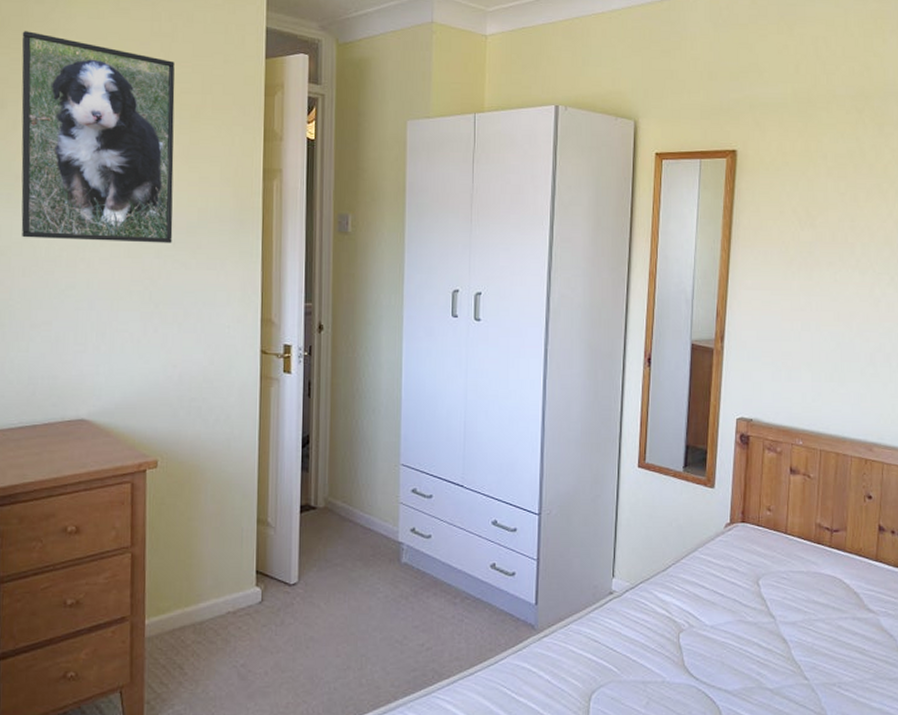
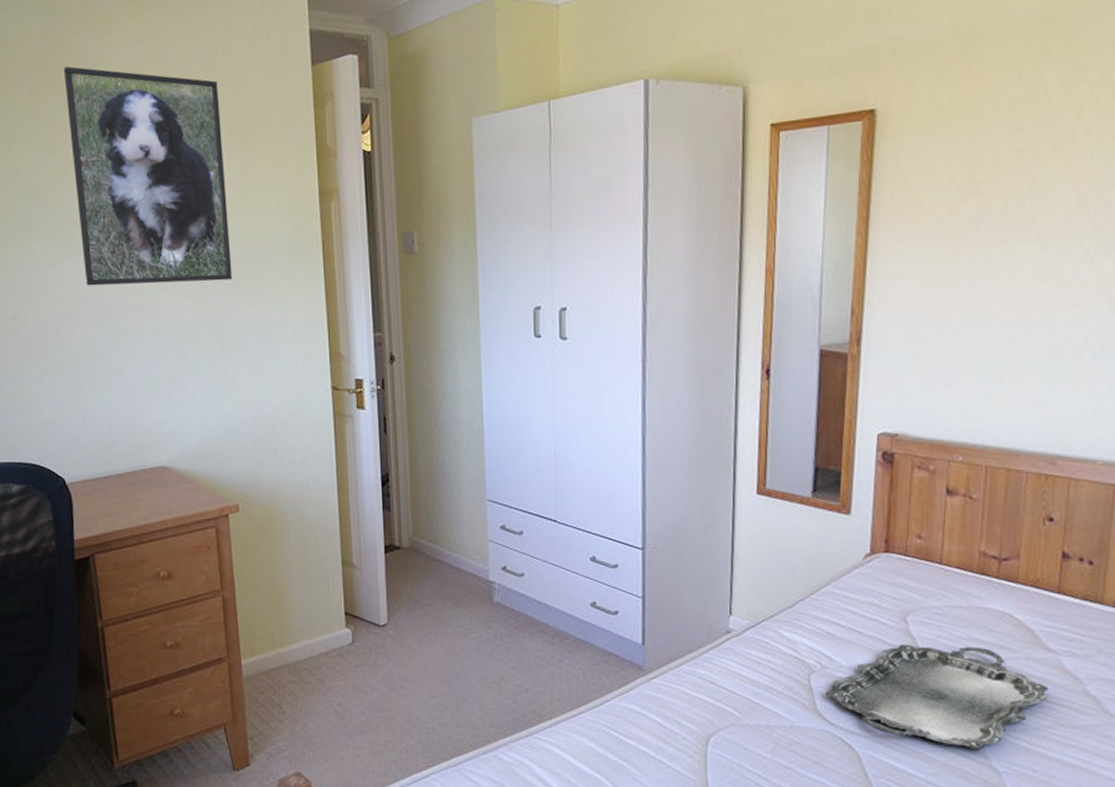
serving tray: none [691,605,870,702] -> present [824,644,1049,750]

